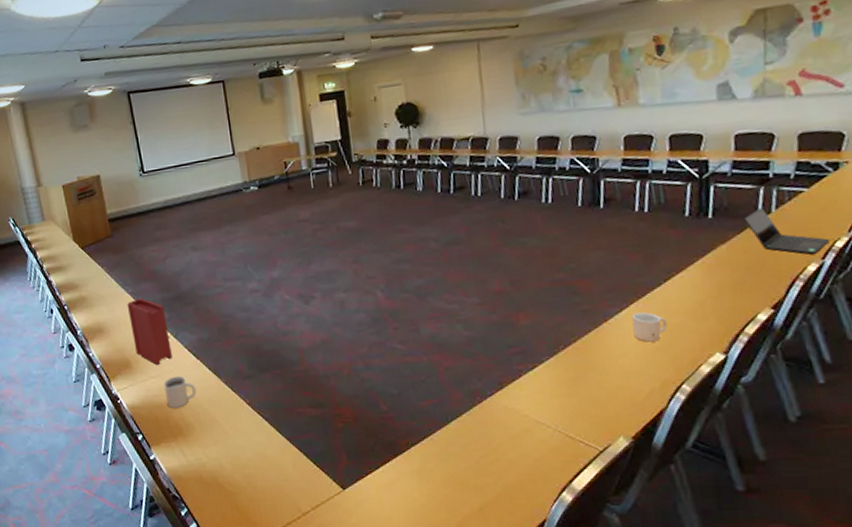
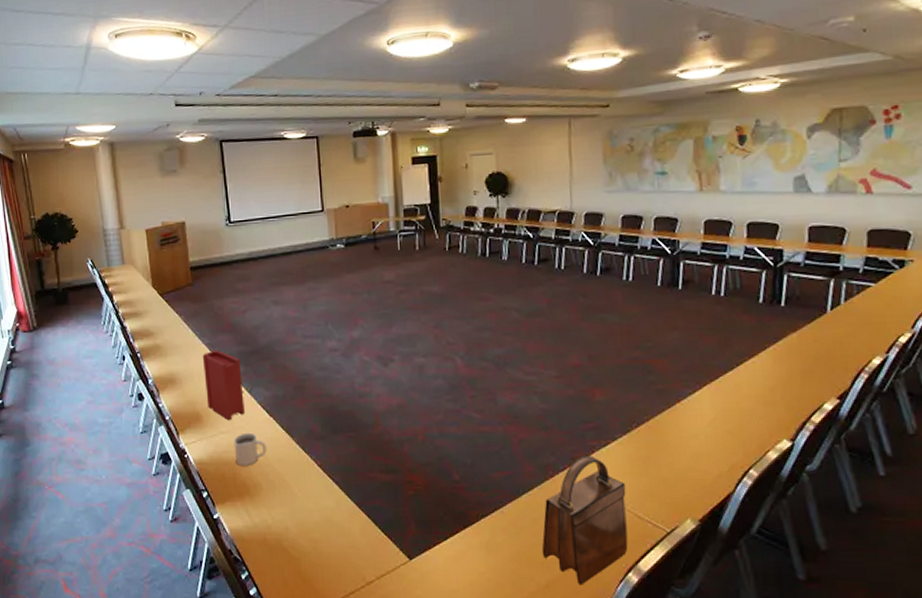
handbag: none [473,380,561,507] -> present [541,456,628,586]
mug: present [631,312,668,342] -> none [704,395,738,425]
laptop: present [744,208,831,255] -> none [814,299,895,348]

